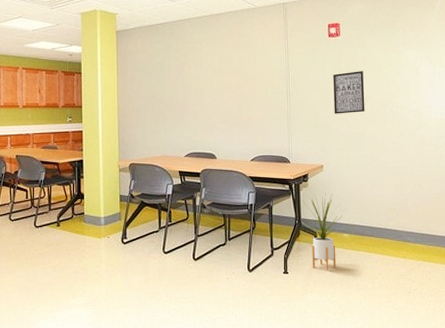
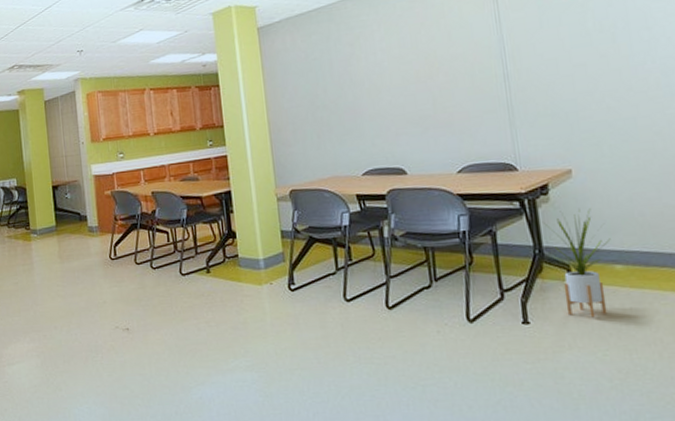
wall art: present [333,71,365,114] -> none [575,28,634,96]

